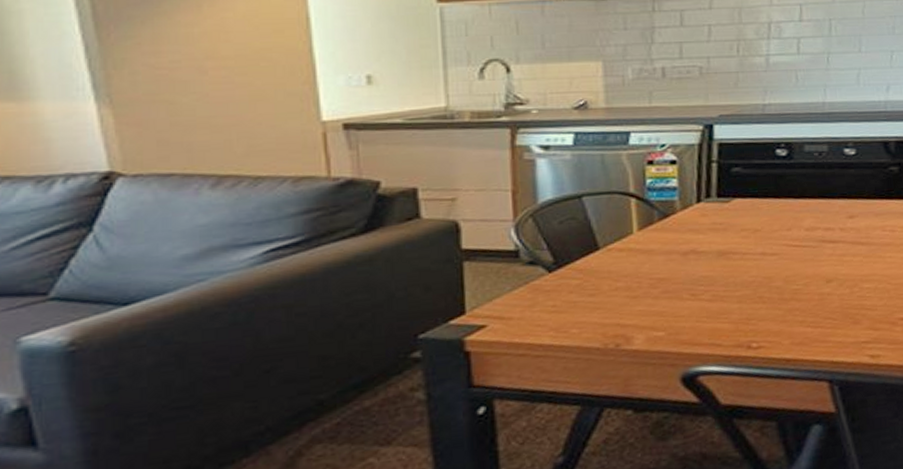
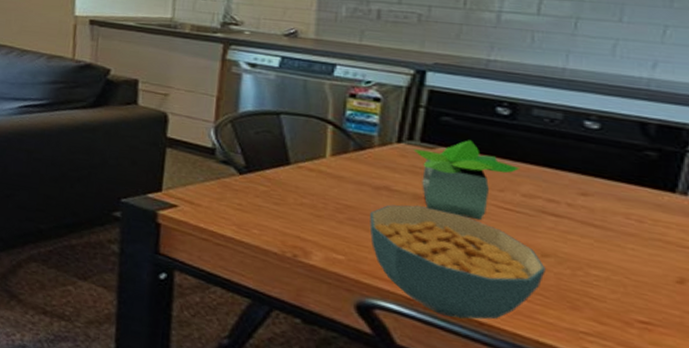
cereal bowl: none [682,261,831,363] -> present [369,204,546,320]
potted plant: none [712,186,802,263] -> present [413,140,521,221]

